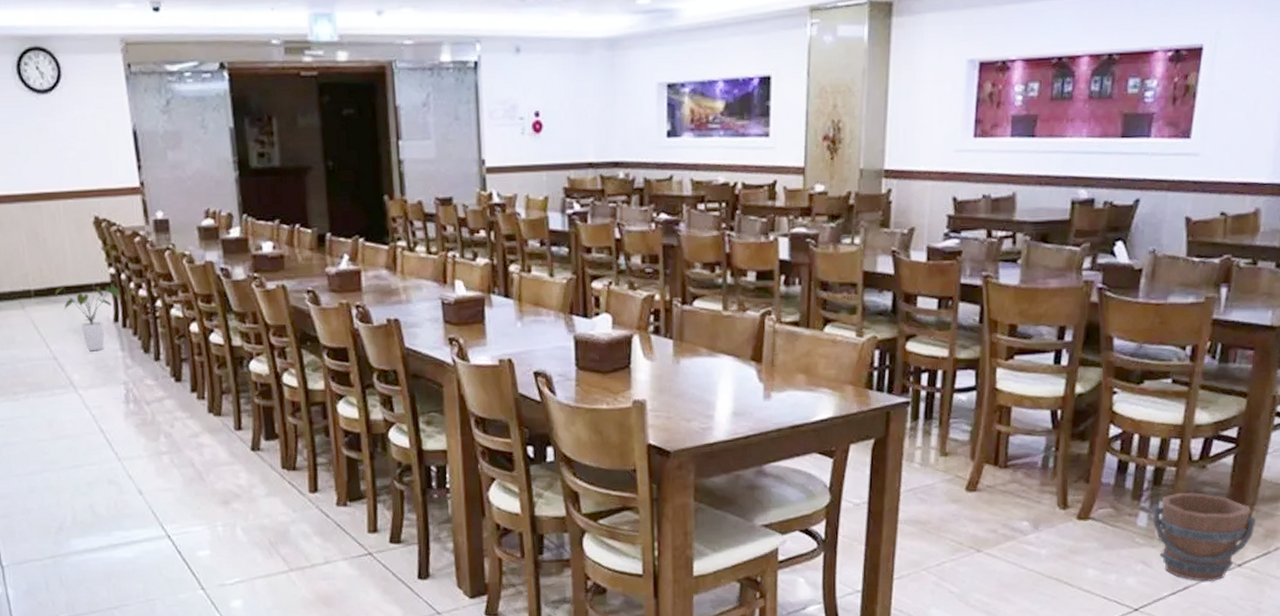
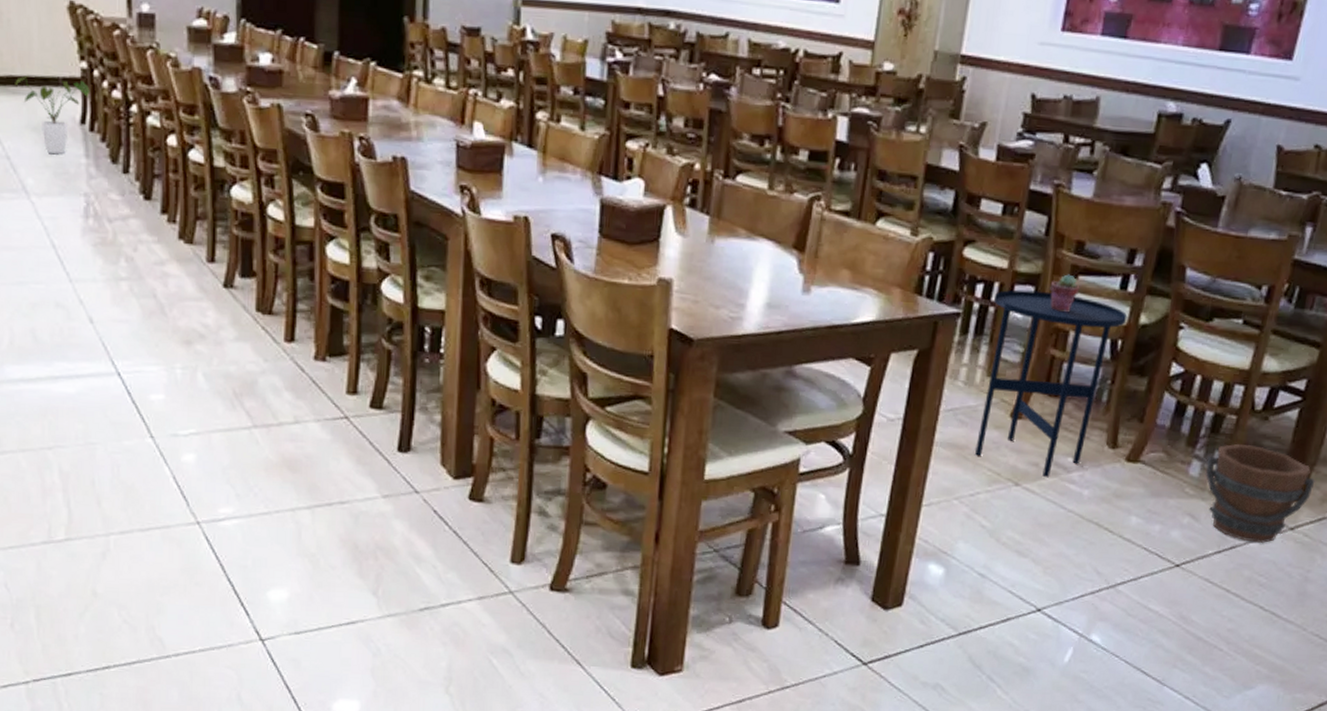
side table: none [937,373,1064,542] -> present [975,289,1128,478]
potted succulent: none [989,355,1017,390] -> present [1050,274,1080,312]

